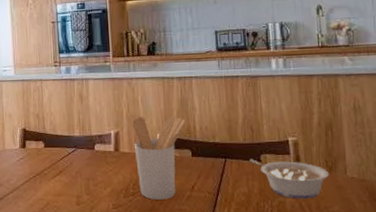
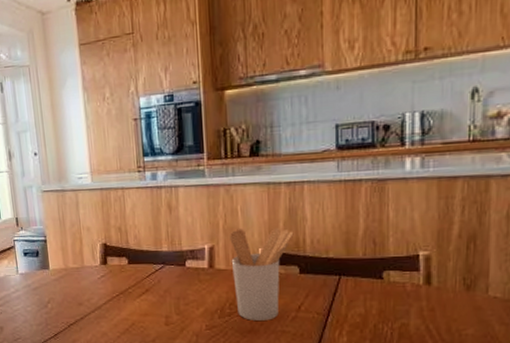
legume: present [250,158,330,199] -> none [369,275,466,321]

